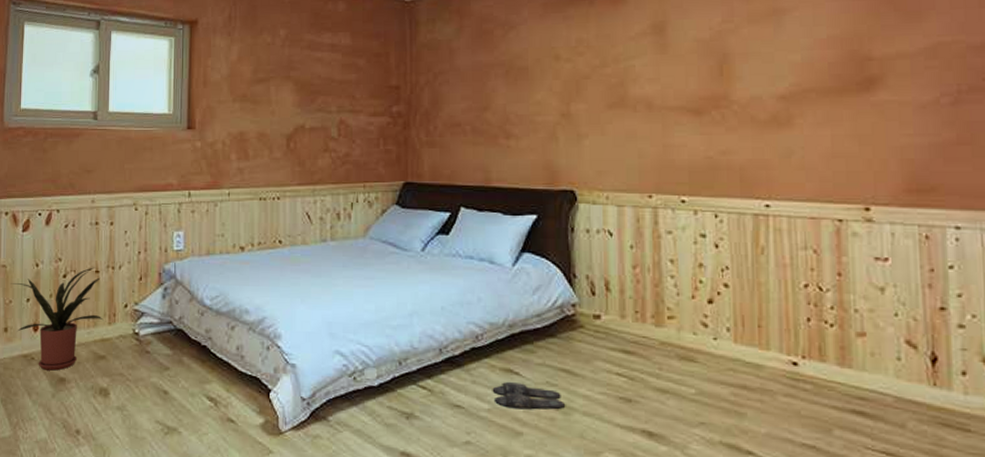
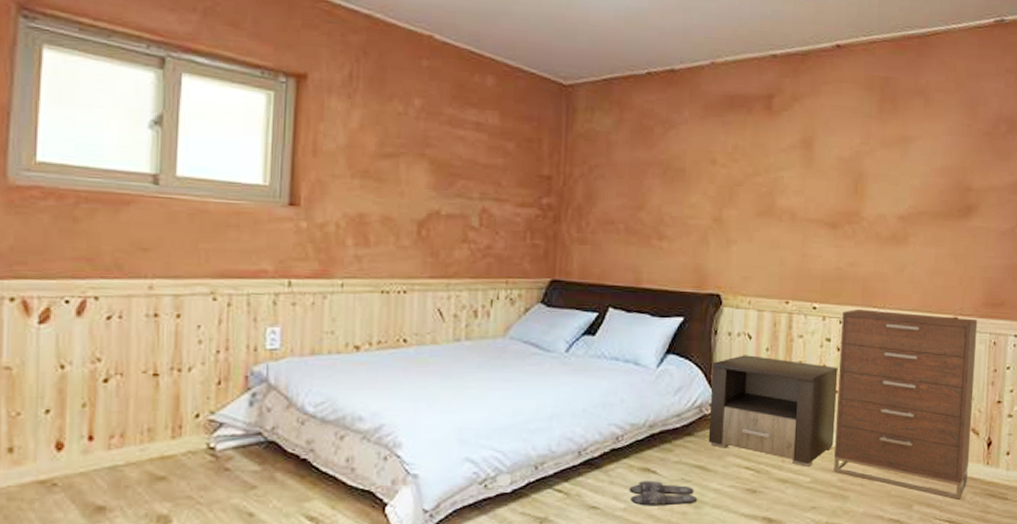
house plant: present [11,267,104,371] -> none [19,369,164,498]
nightstand: none [571,253,721,376] -> present [708,355,838,466]
dresser: none [718,200,908,427] -> present [833,308,978,499]

